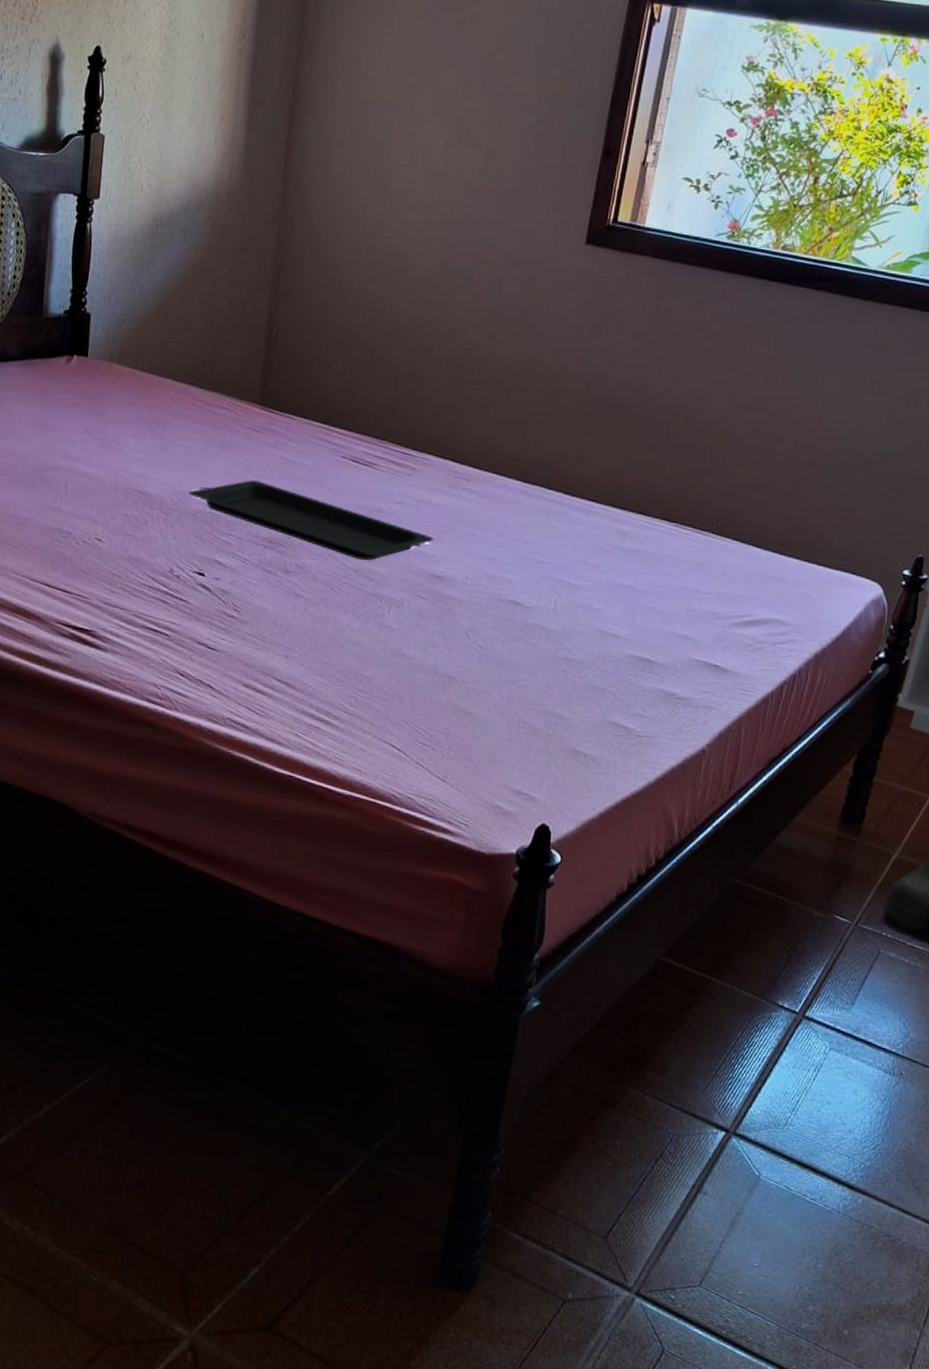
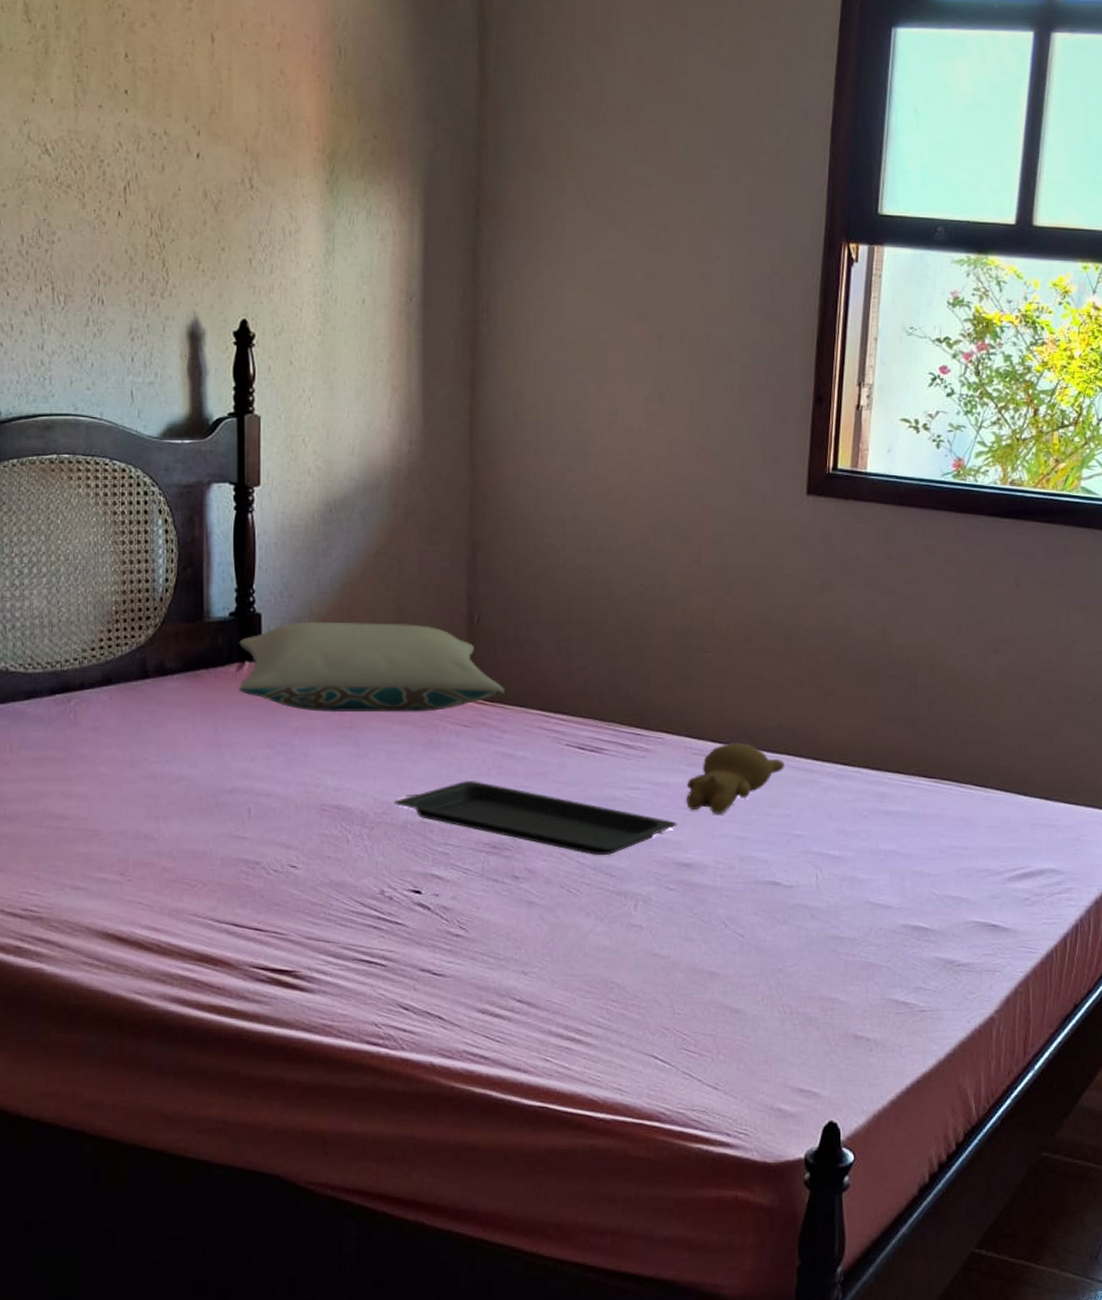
pillow: none [66,324,293,415] -> present [239,621,504,713]
teddy bear: none [444,469,537,535] -> present [686,742,785,814]

